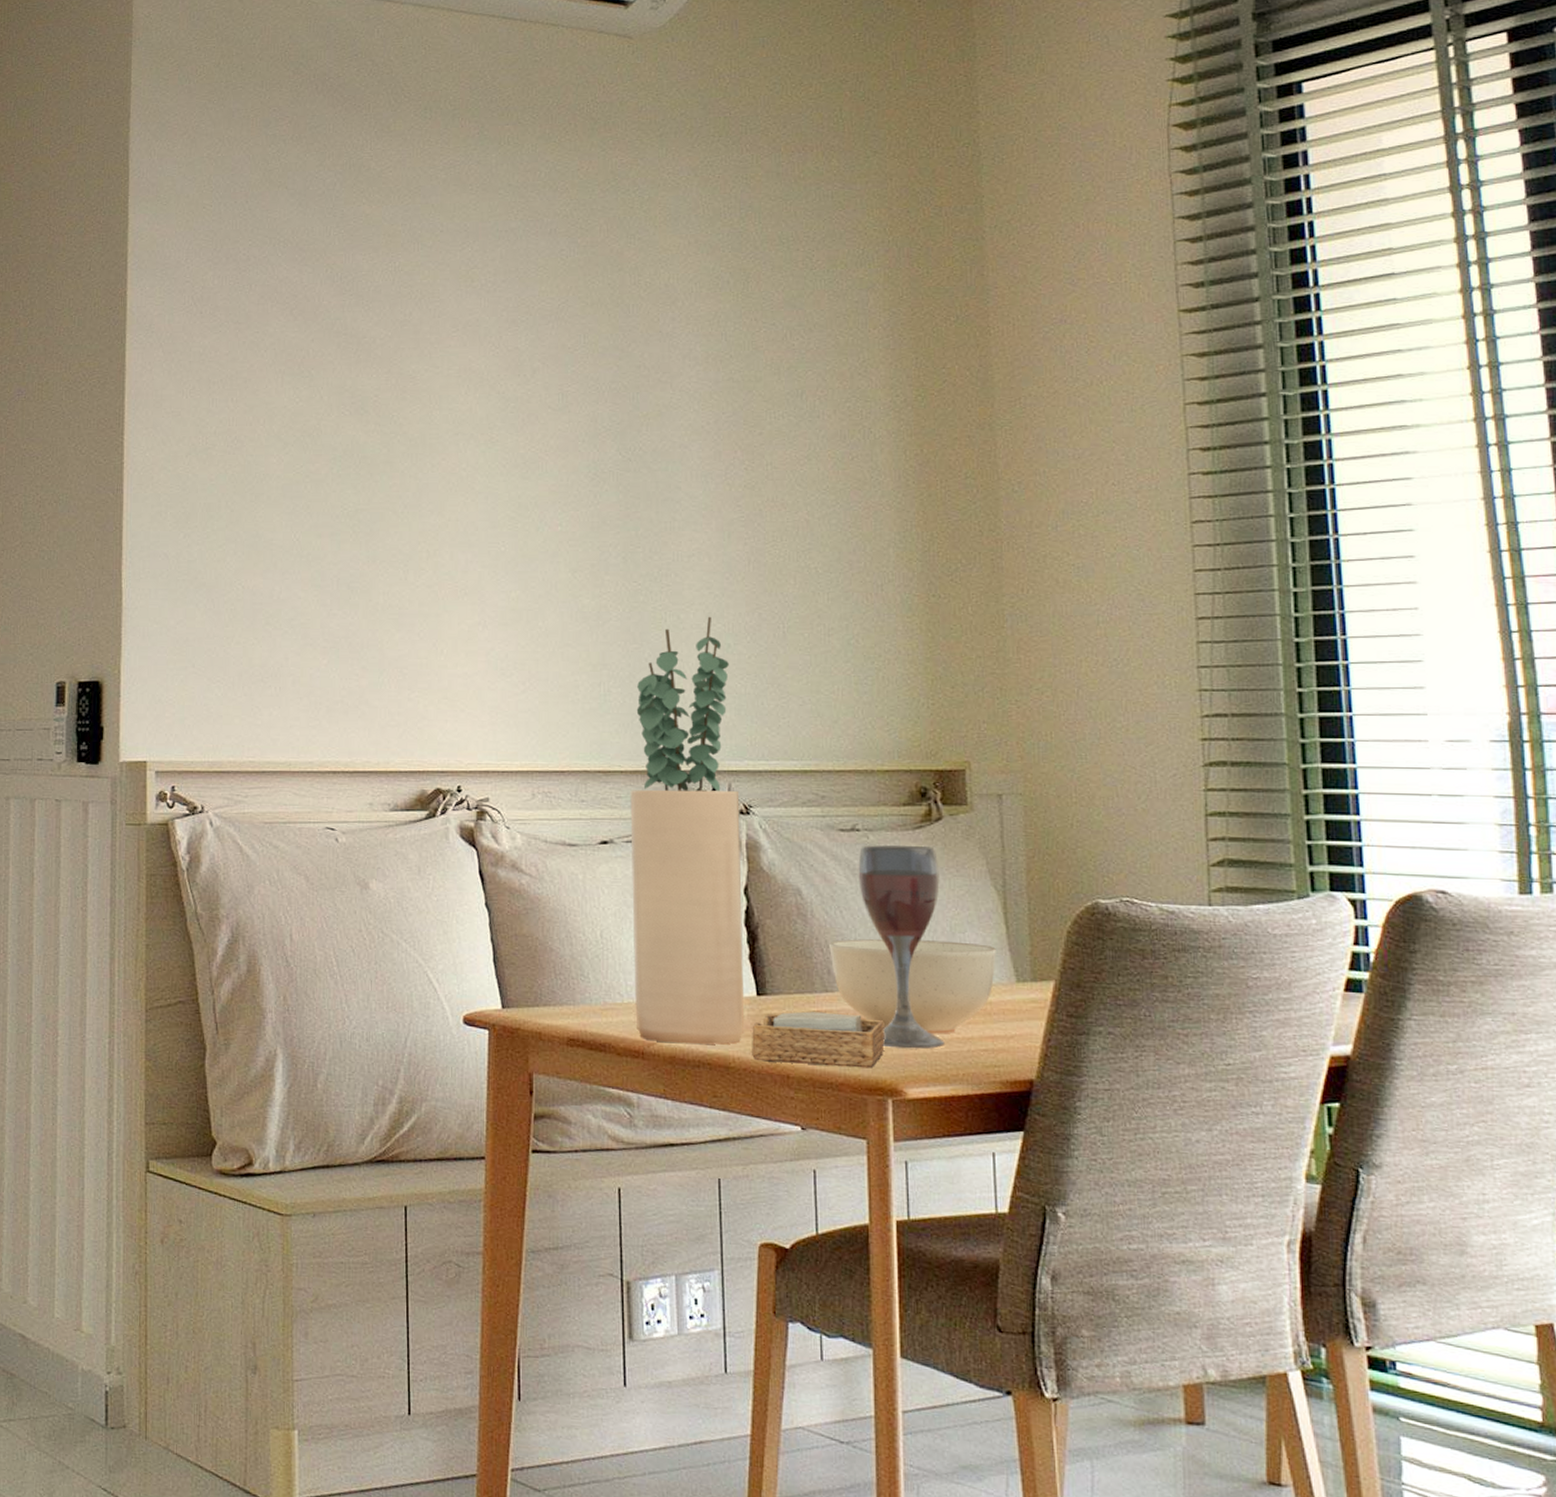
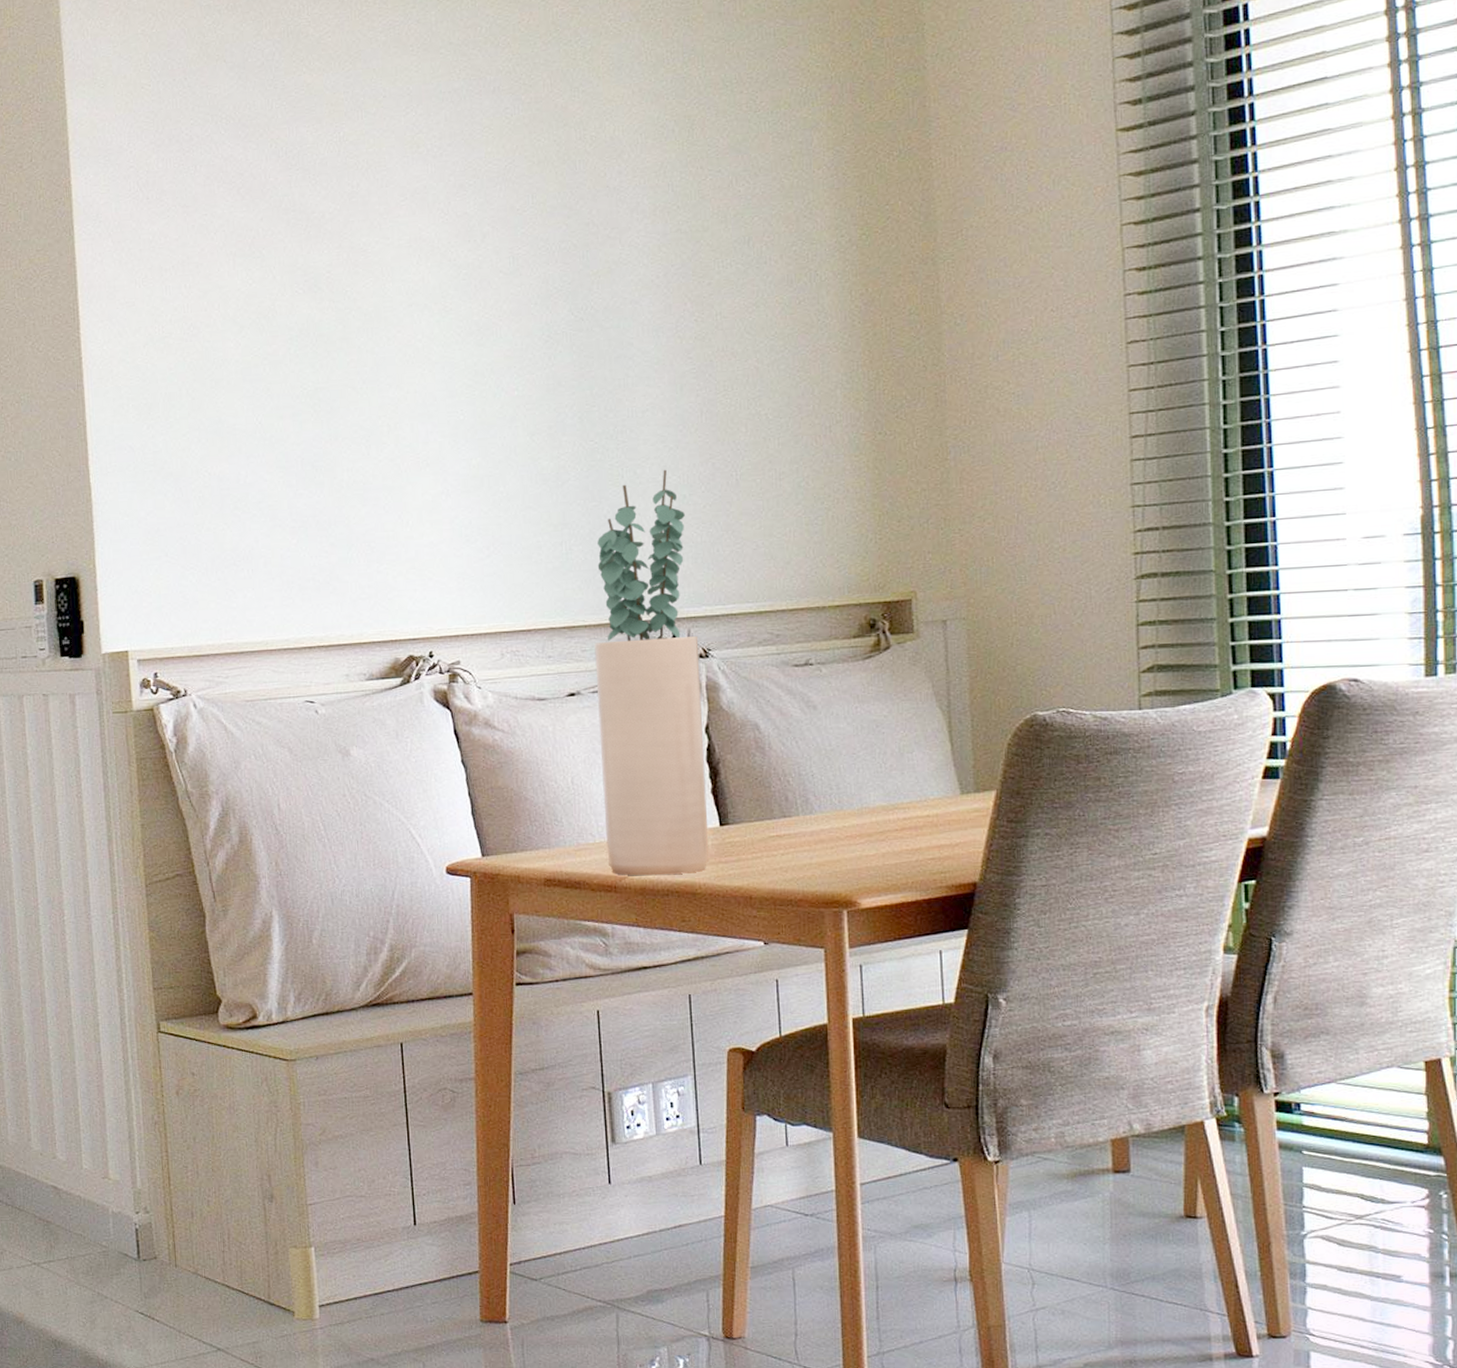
napkin holder: present [752,1011,885,1068] -> none [716,836,840,886]
bowl: present [828,938,996,1034] -> none [785,761,942,848]
cup: present [858,845,945,1050] -> none [812,675,895,864]

